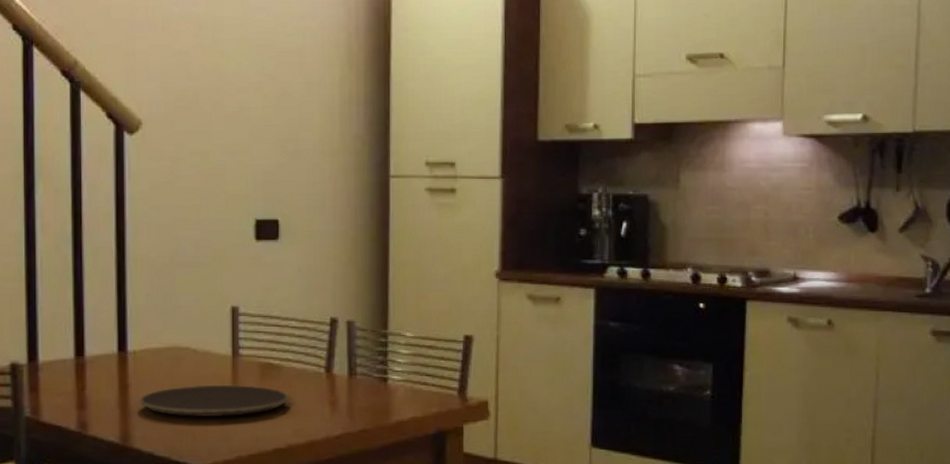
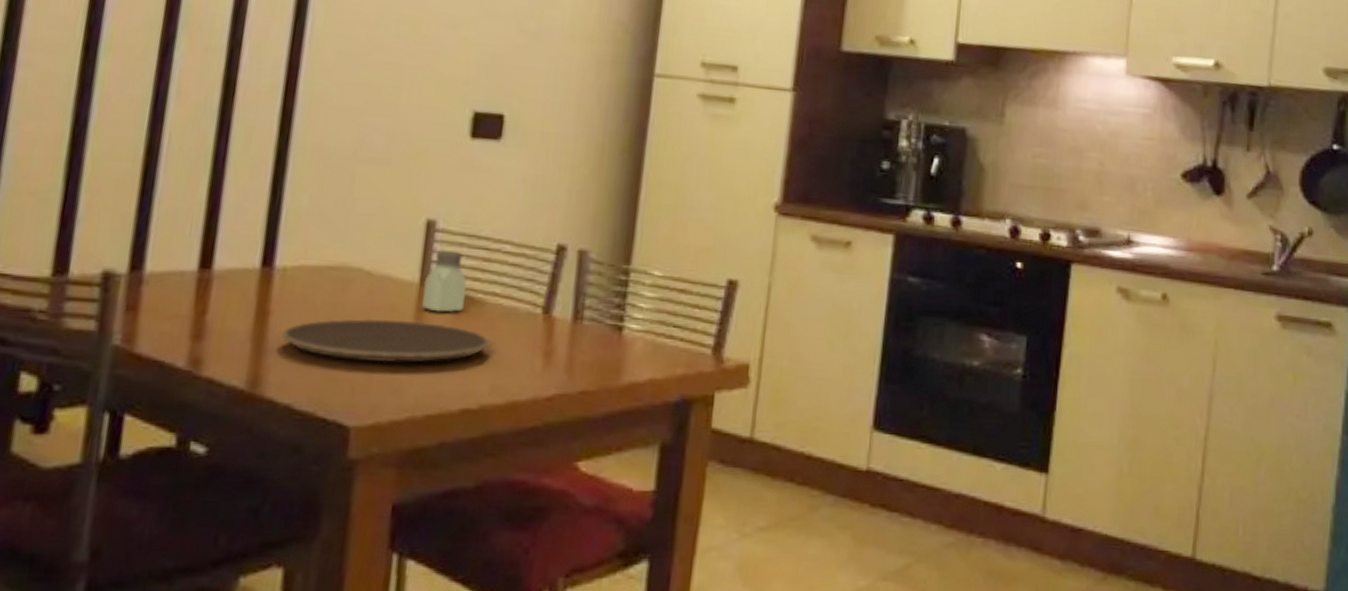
saltshaker: none [235,329,266,377] -> present [422,250,467,313]

